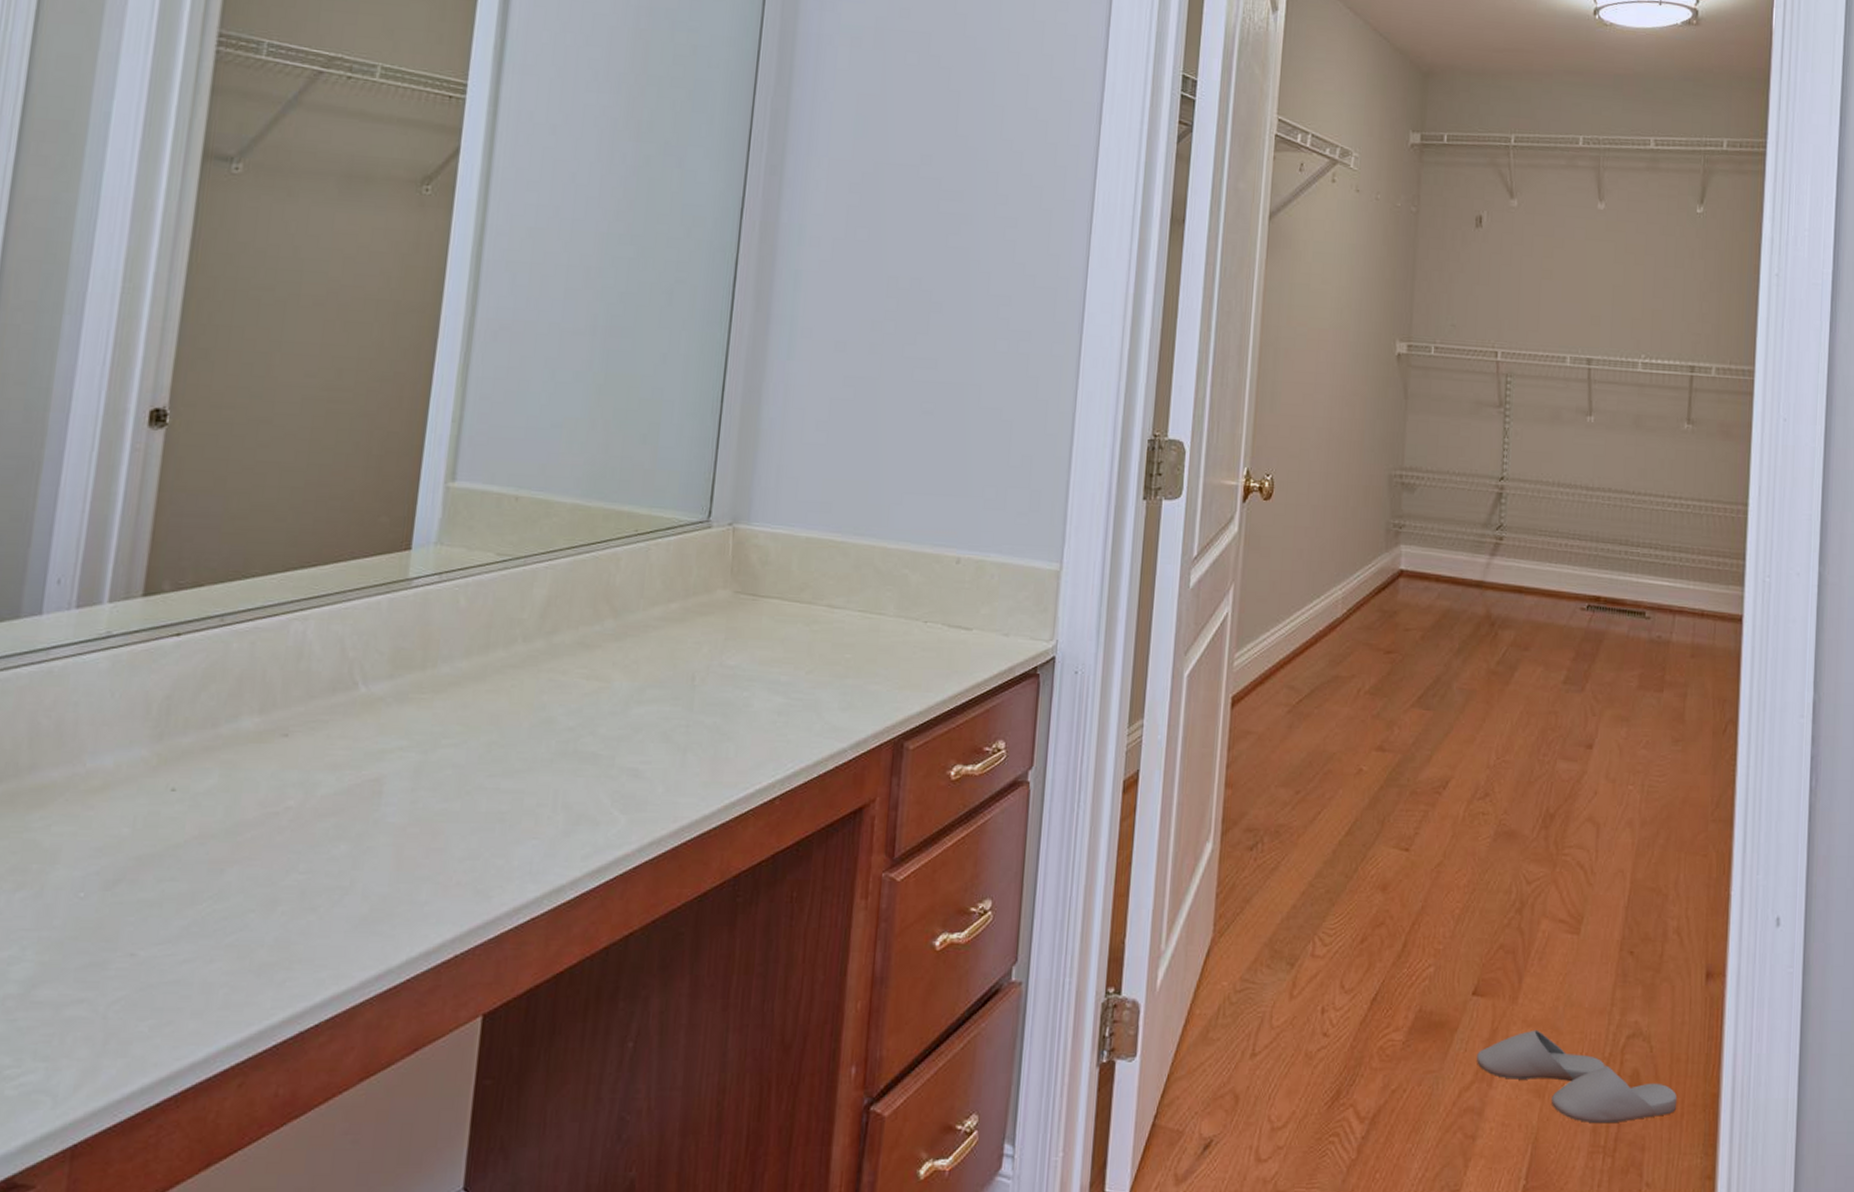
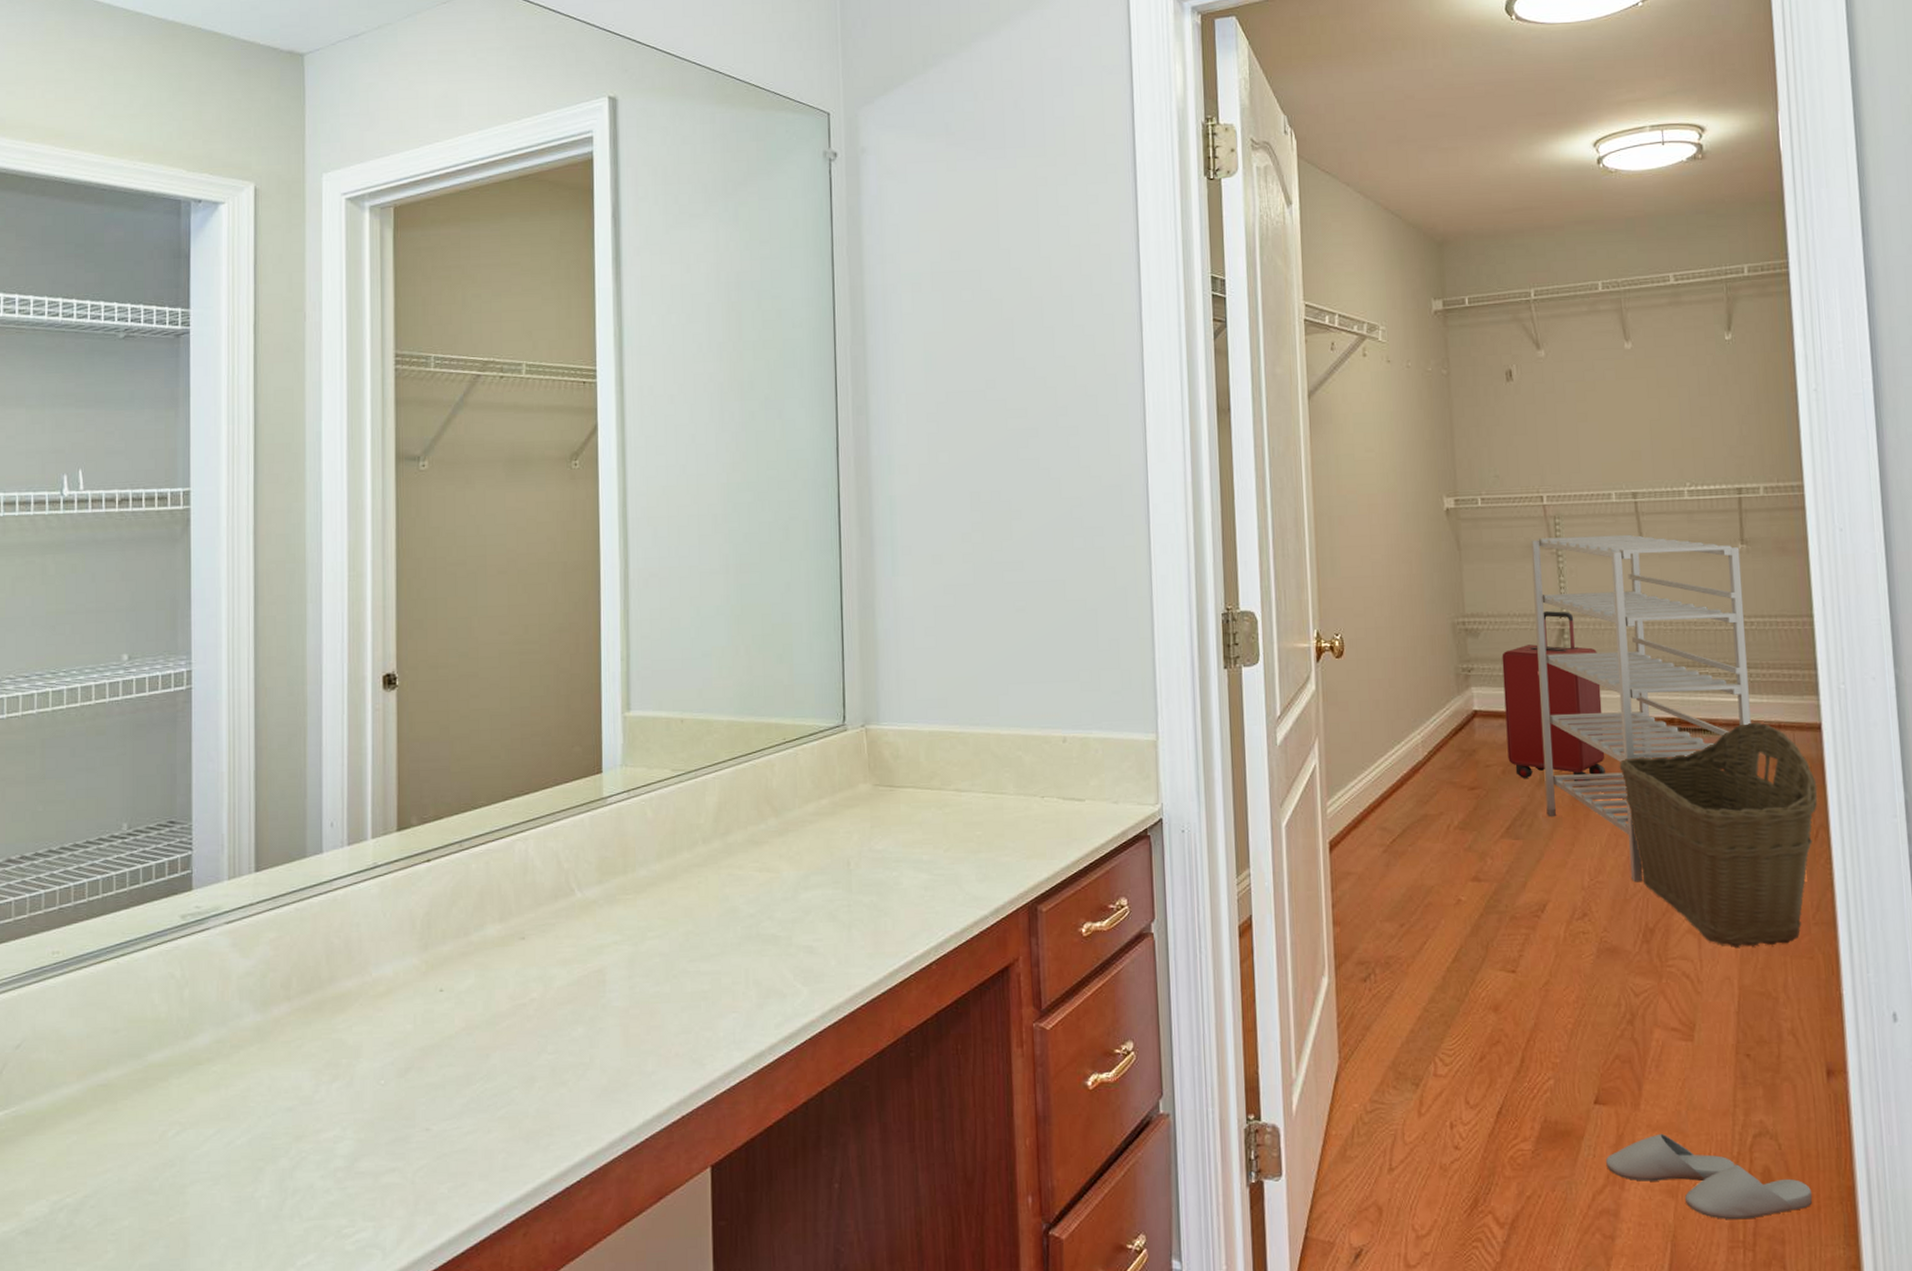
suitcase: none [1429,473,1532,655] -> present [1502,611,1606,782]
shoe rack: none [1461,395,1685,764] -> present [1530,534,1751,881]
wicker basket: none [1540,608,1731,840] -> present [1619,722,1818,947]

